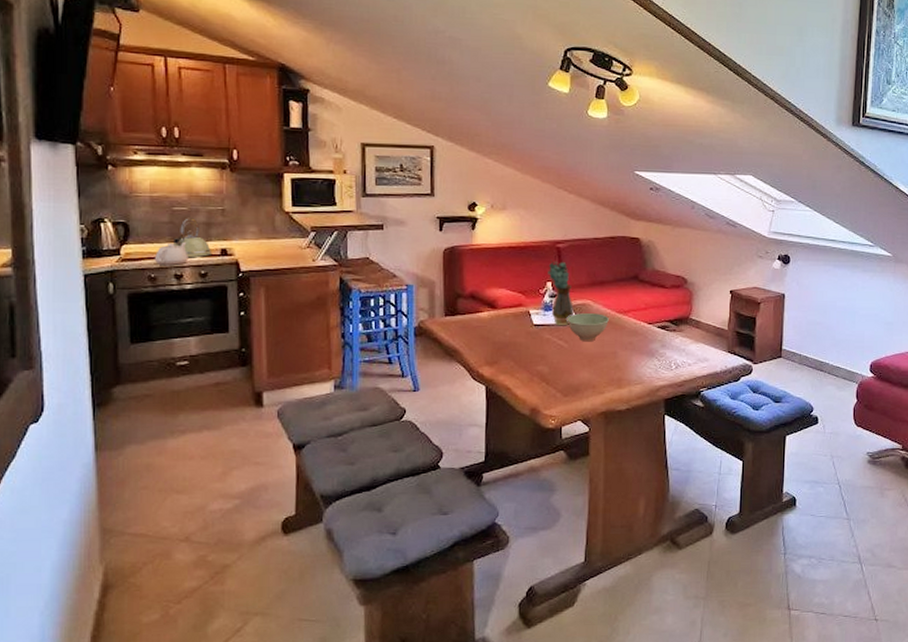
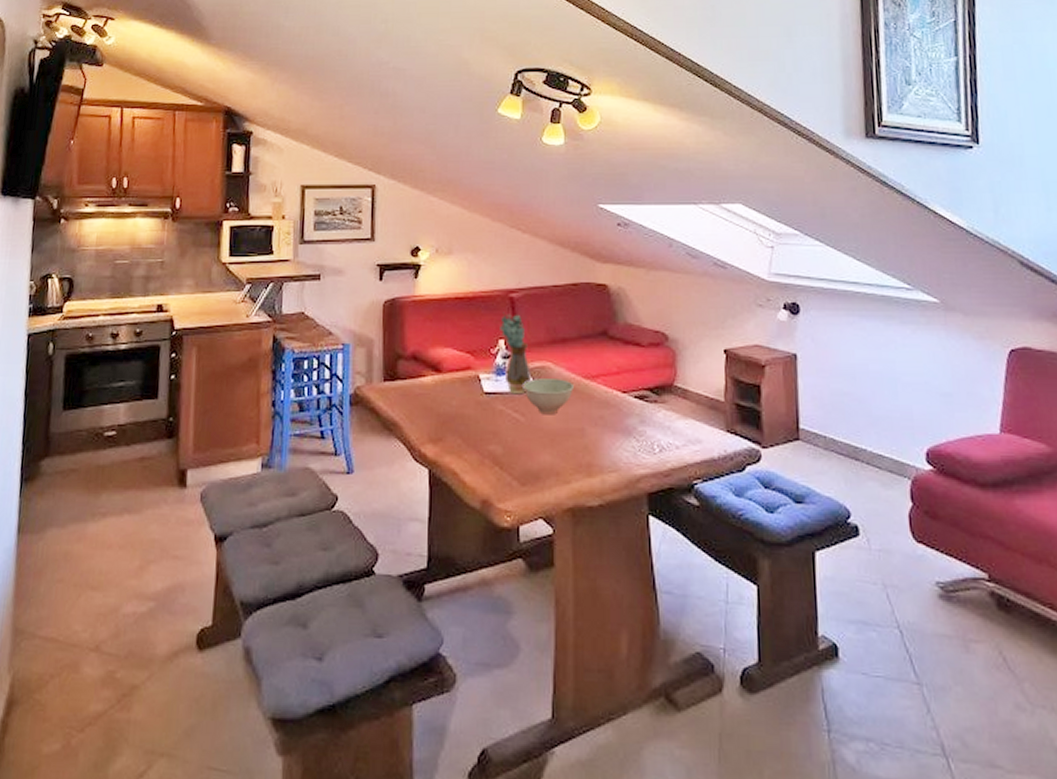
teapot: present [155,241,189,265] -> none [94,297,126,323]
kettle: present [174,218,213,258] -> none [113,271,149,315]

